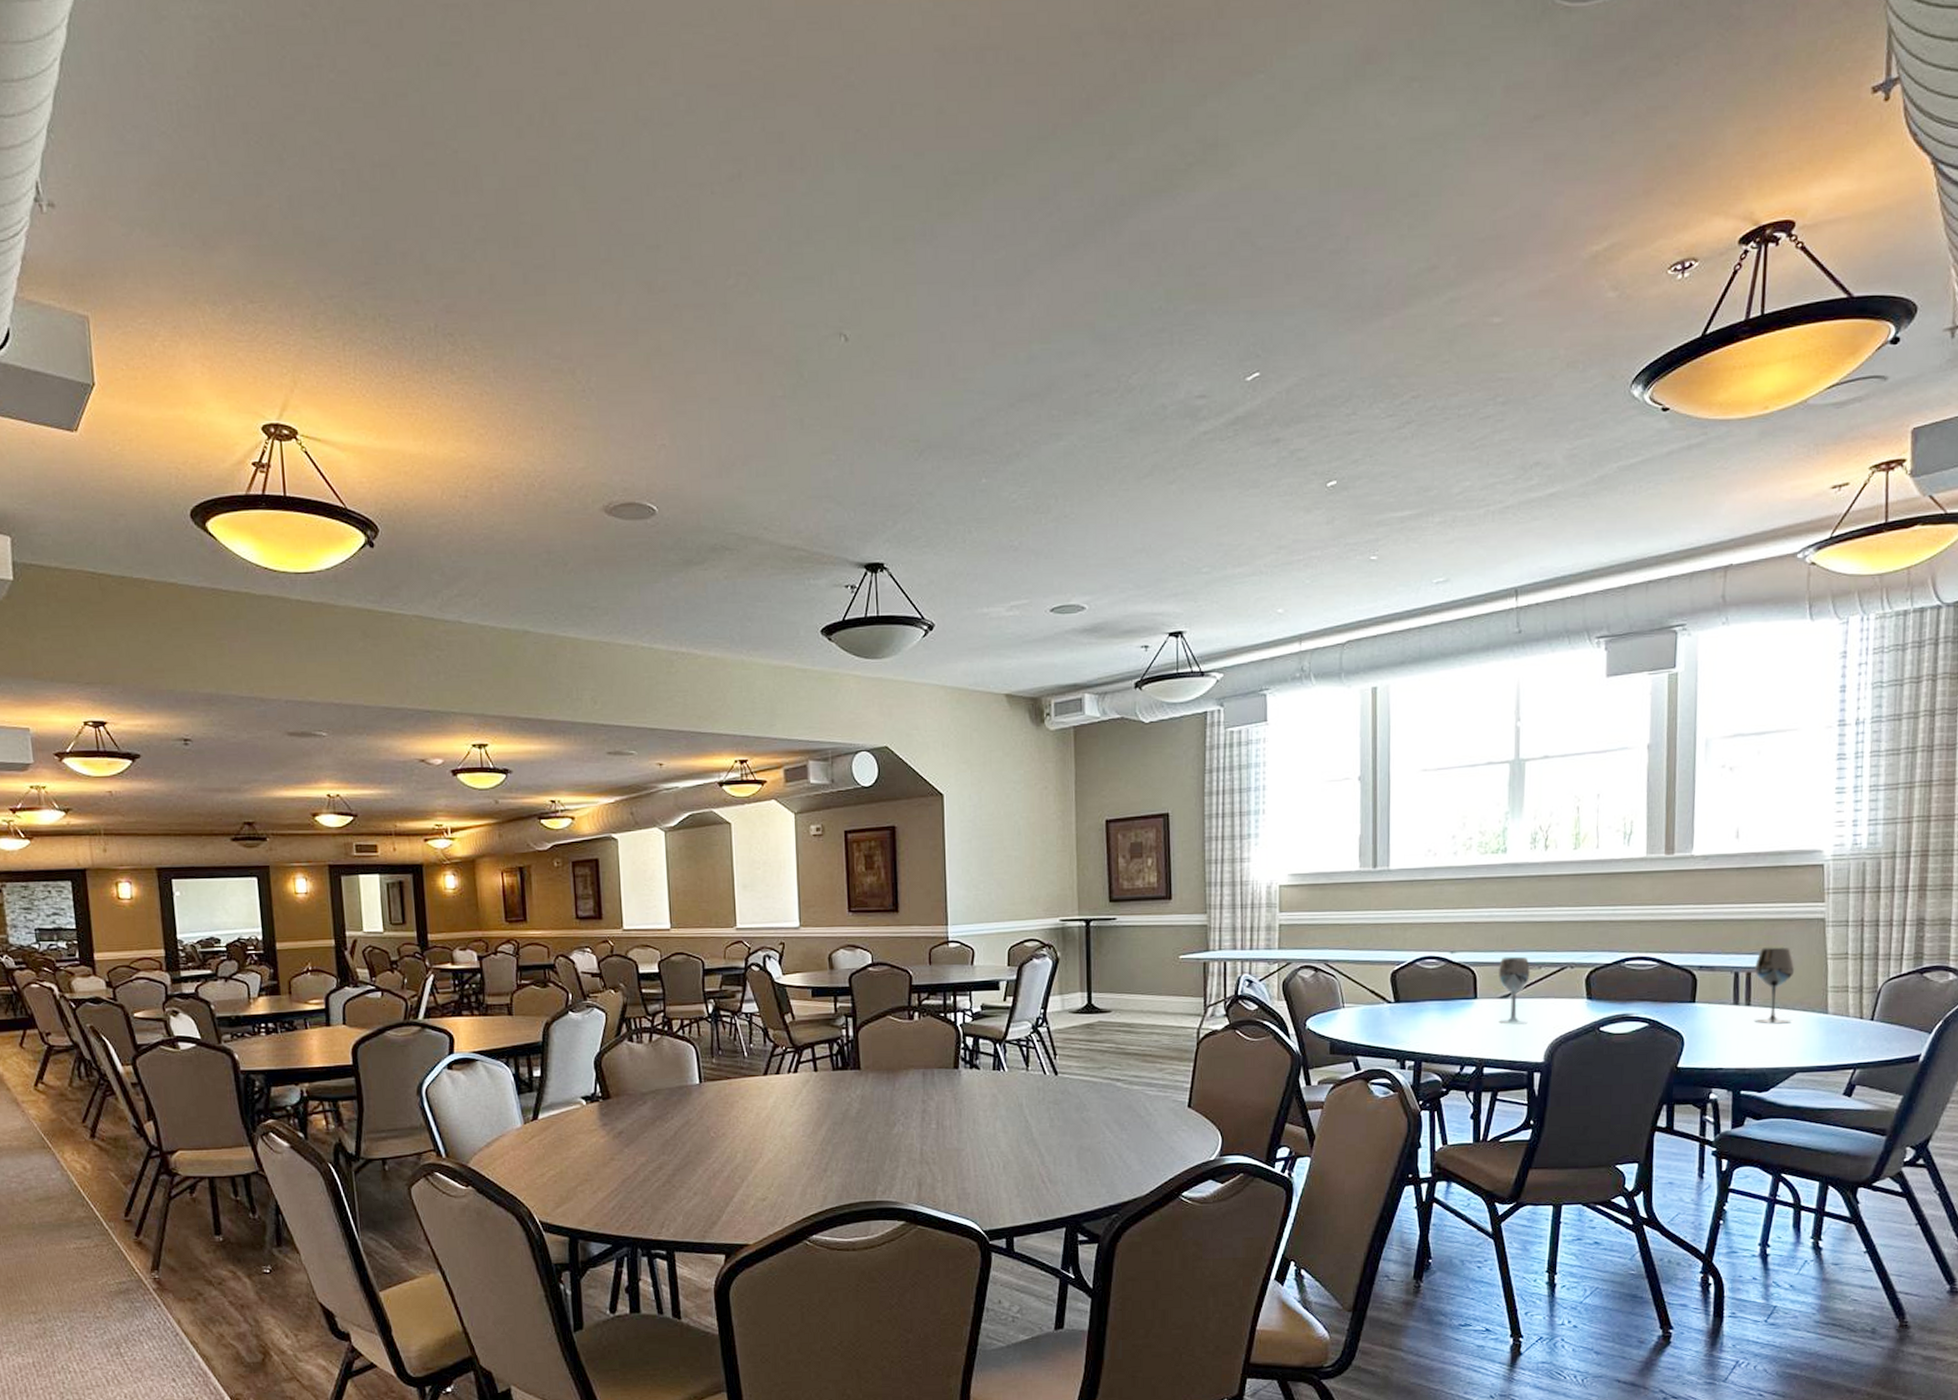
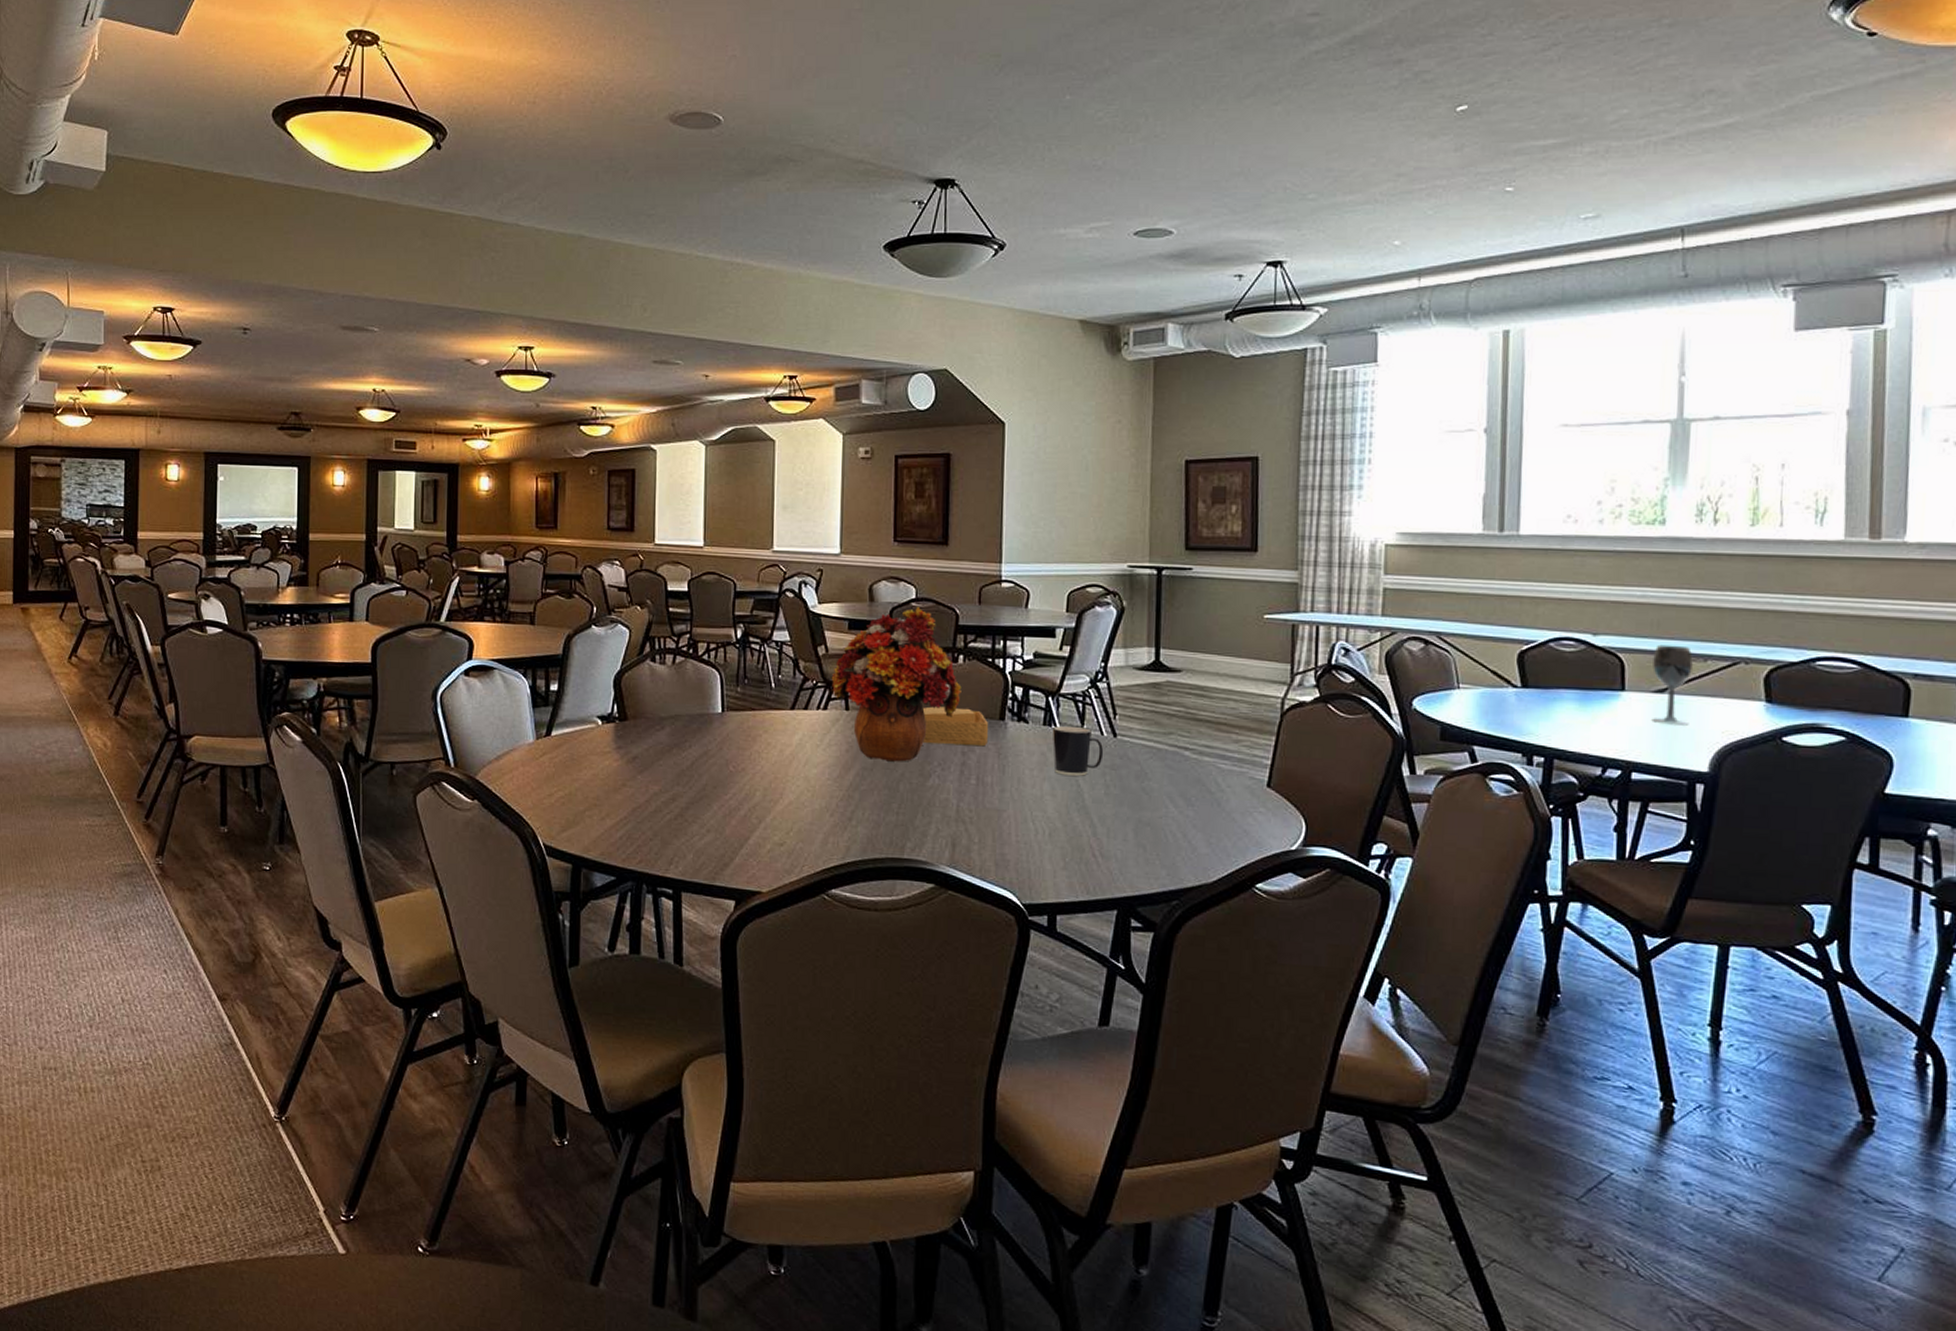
flower arrangement: none [799,971,919,1115] -> present [831,607,962,762]
napkin holder: none [884,1060,945,1096] -> present [922,706,989,747]
mug: none [1001,1068,1047,1114] -> present [1052,725,1104,777]

